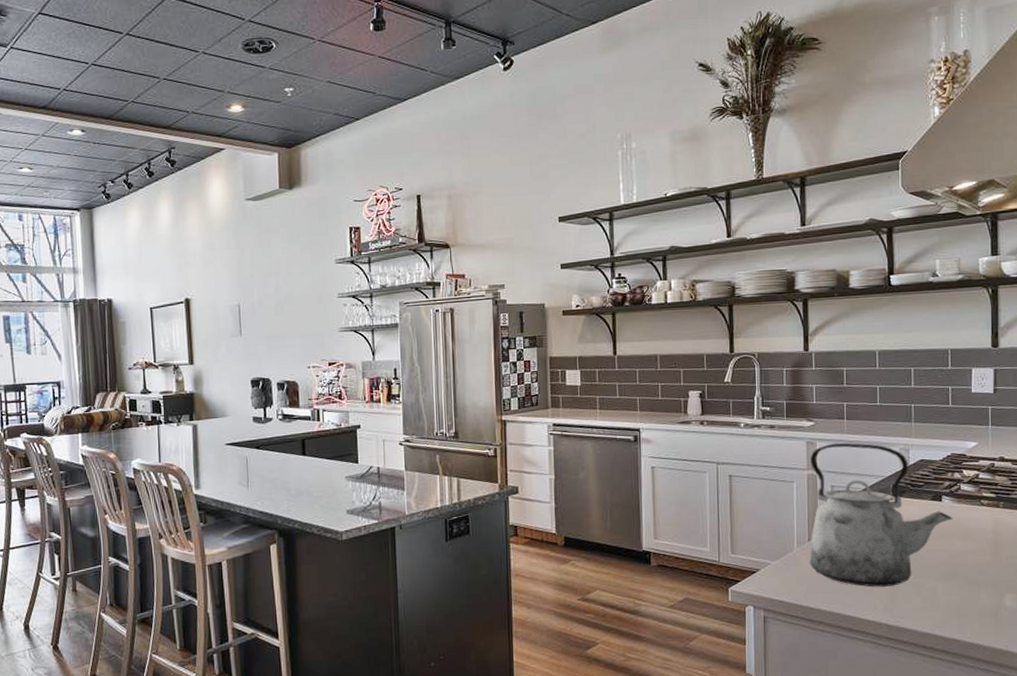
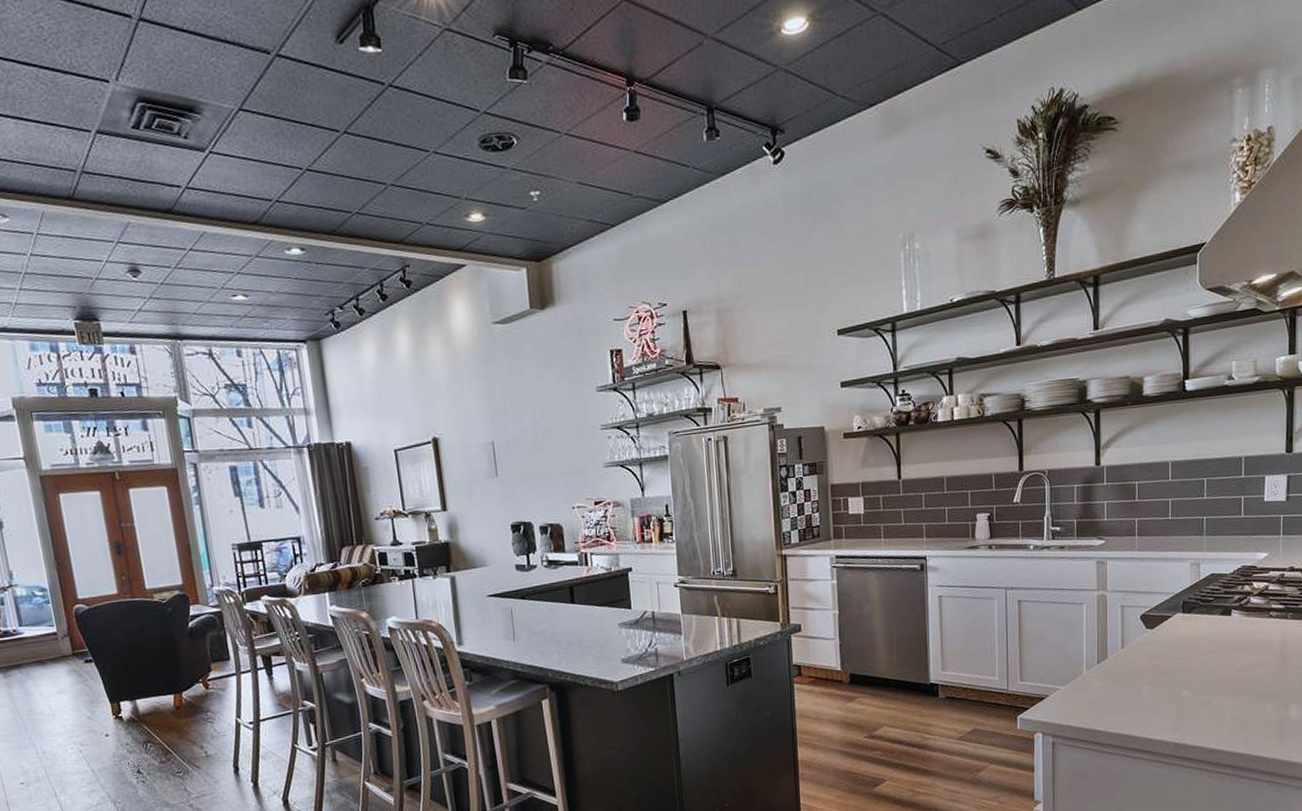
kettle: present [809,442,953,587] -> none [1098,560,1242,707]

